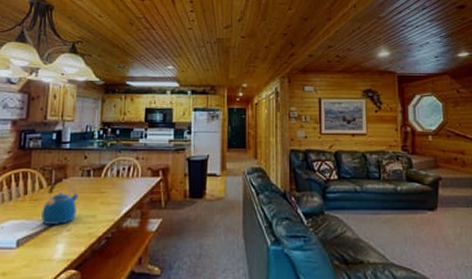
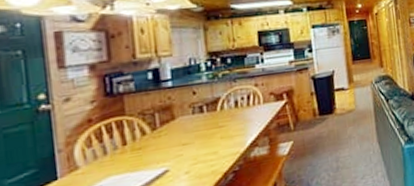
kettle: present [41,179,79,225] -> none [149,120,193,173]

